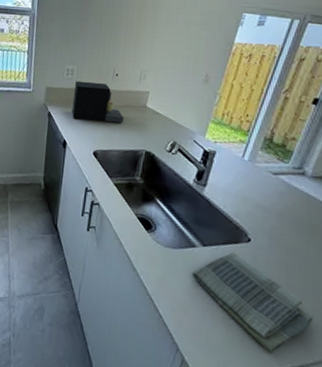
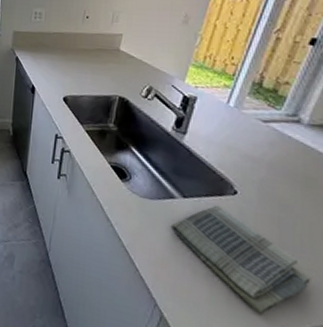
coffee maker: present [71,80,124,123] -> none [40,24,96,68]

